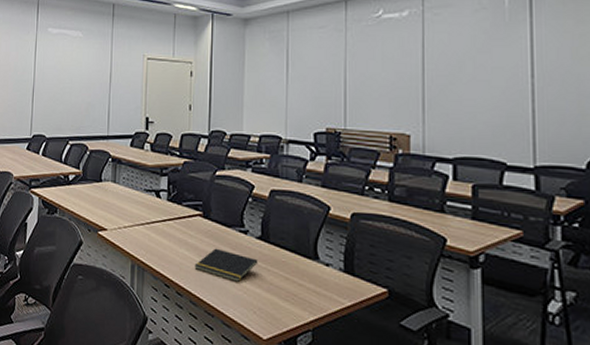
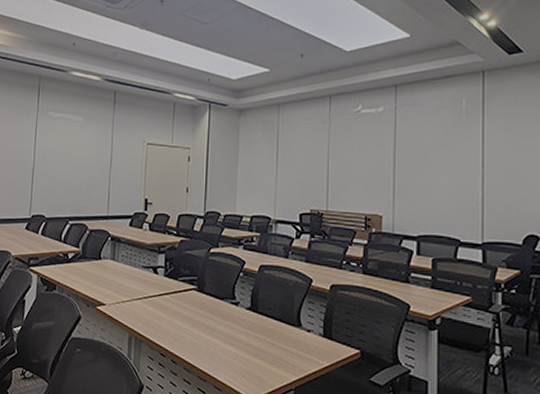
notepad: present [194,248,258,282] -> none [189,319,248,349]

